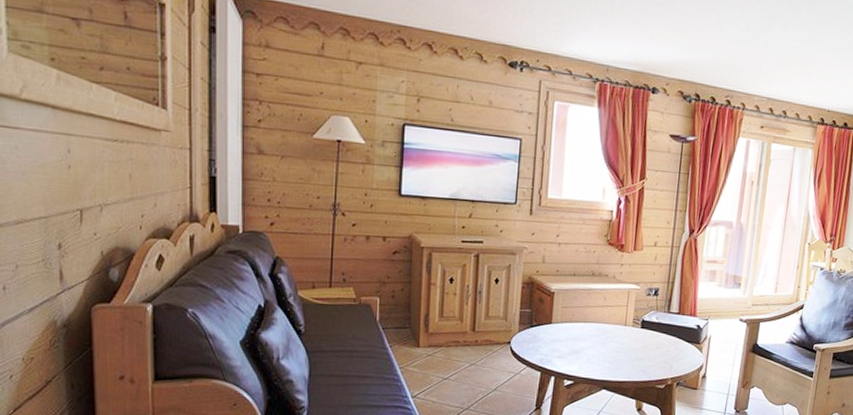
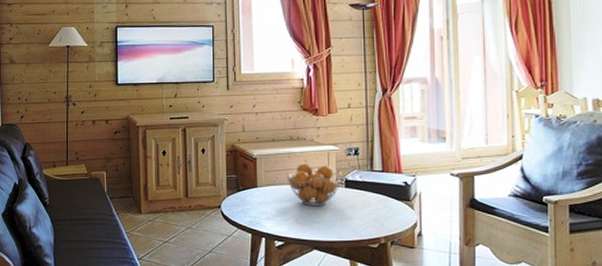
fruit basket: none [583,301,639,347] -> present [286,163,342,207]

